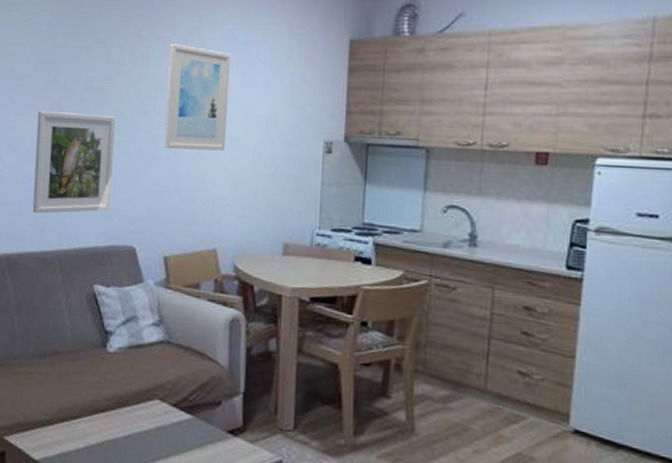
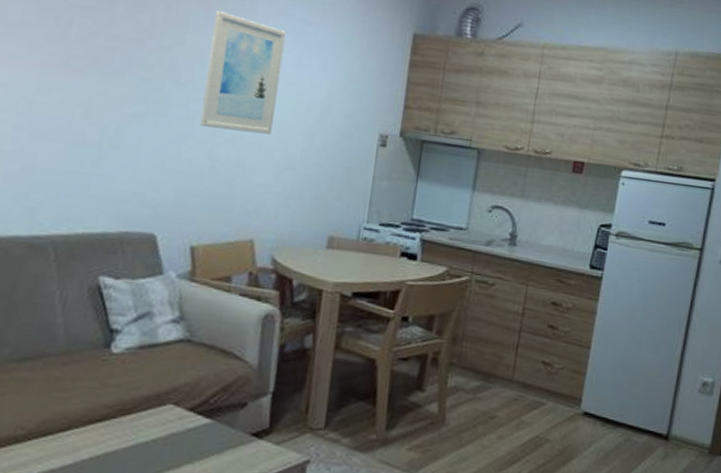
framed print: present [32,111,116,214] -> none [20,68,142,192]

